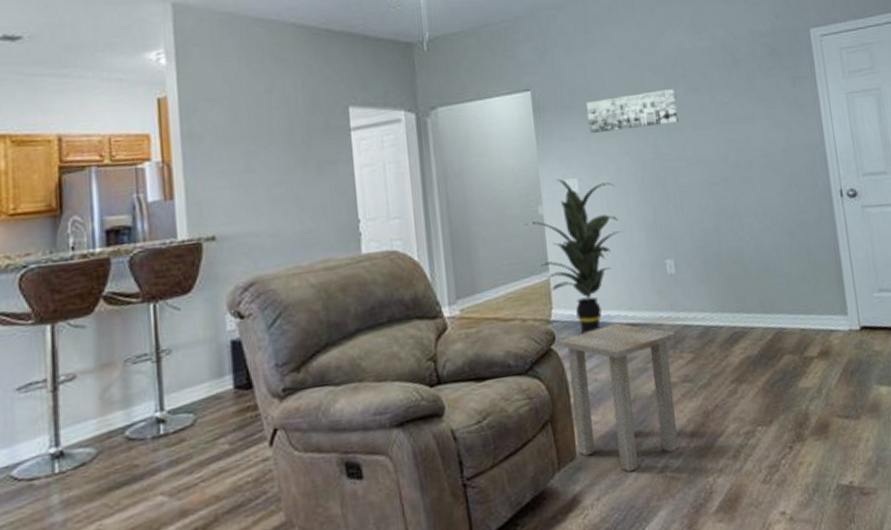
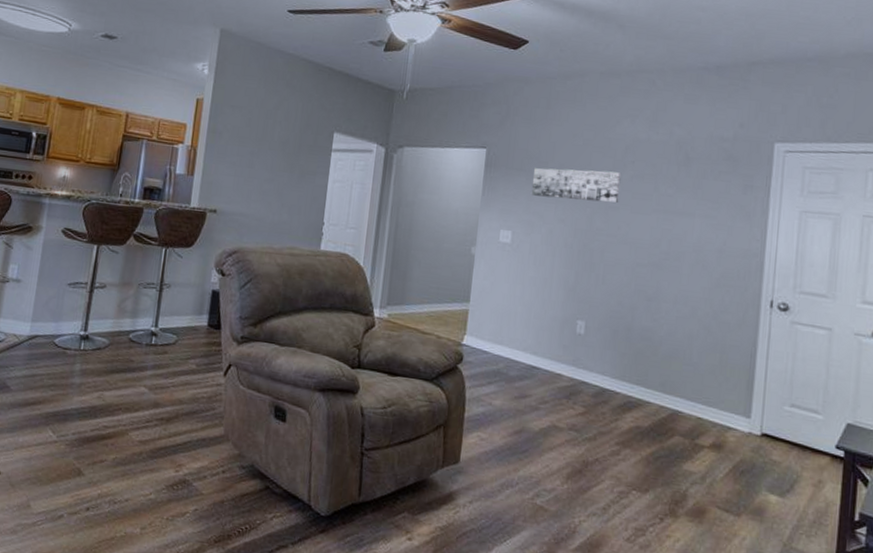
indoor plant: present [525,178,623,334] -> none [457,227,543,364]
side table: present [557,323,679,473] -> none [462,361,573,490]

